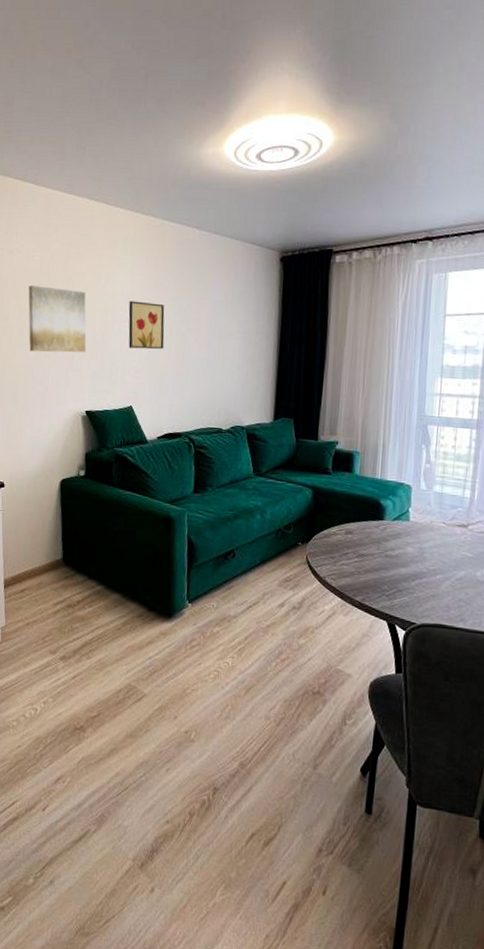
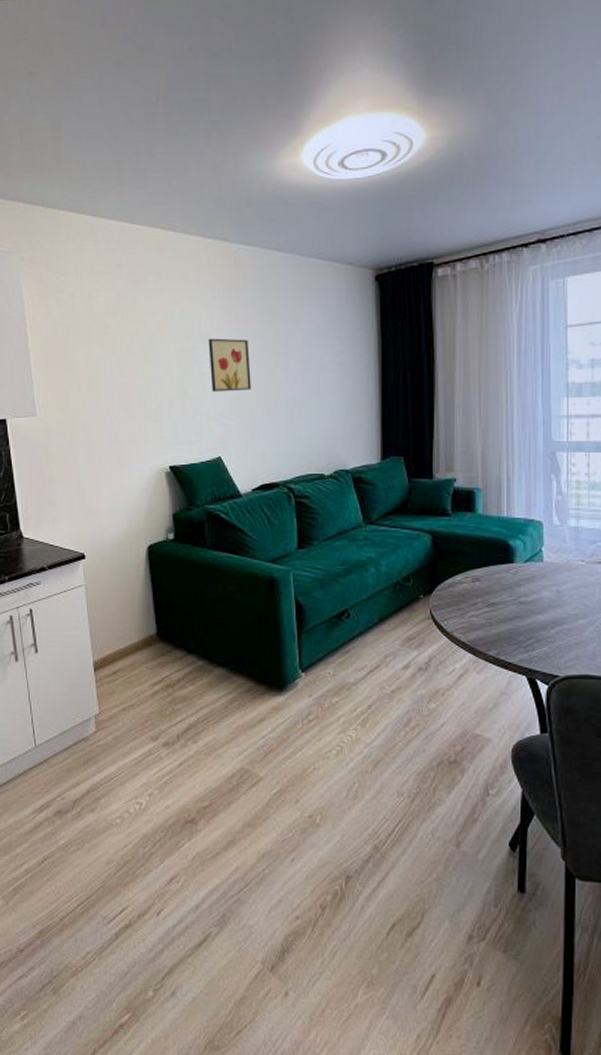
wall art: present [28,286,86,353] -> none [94,330,165,405]

